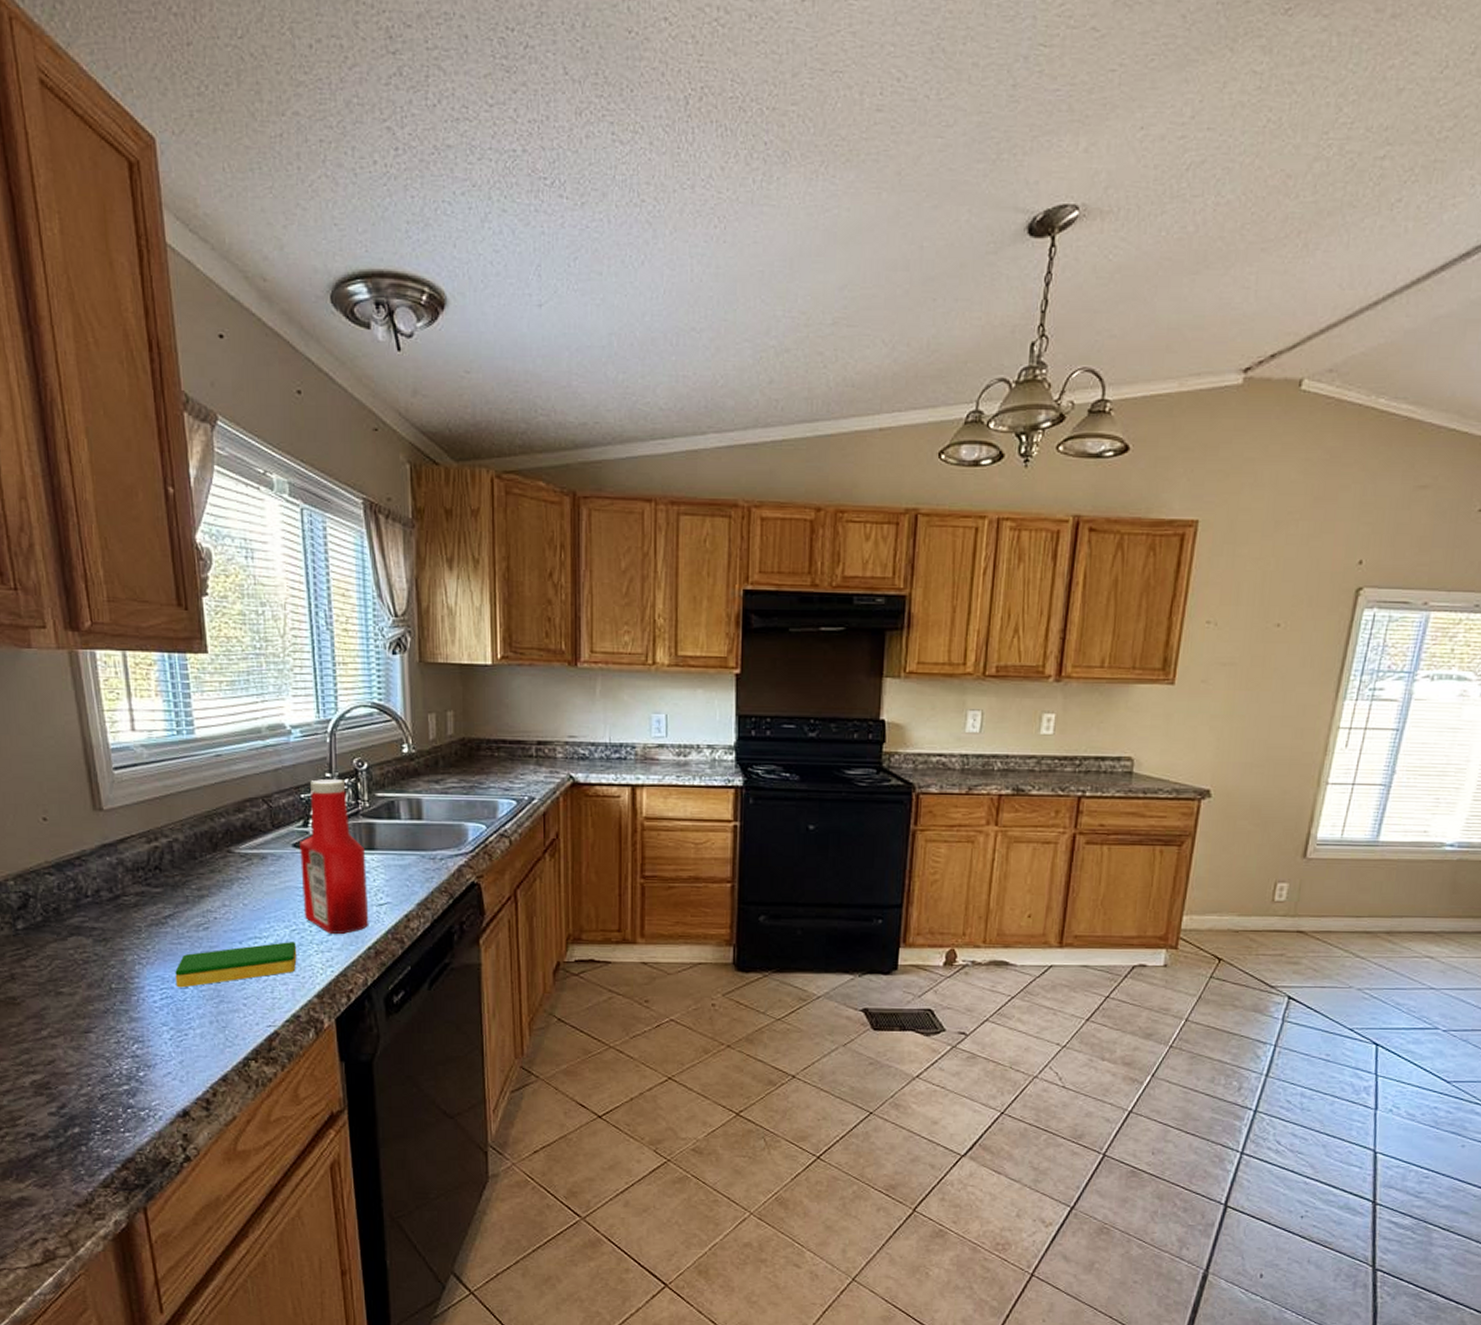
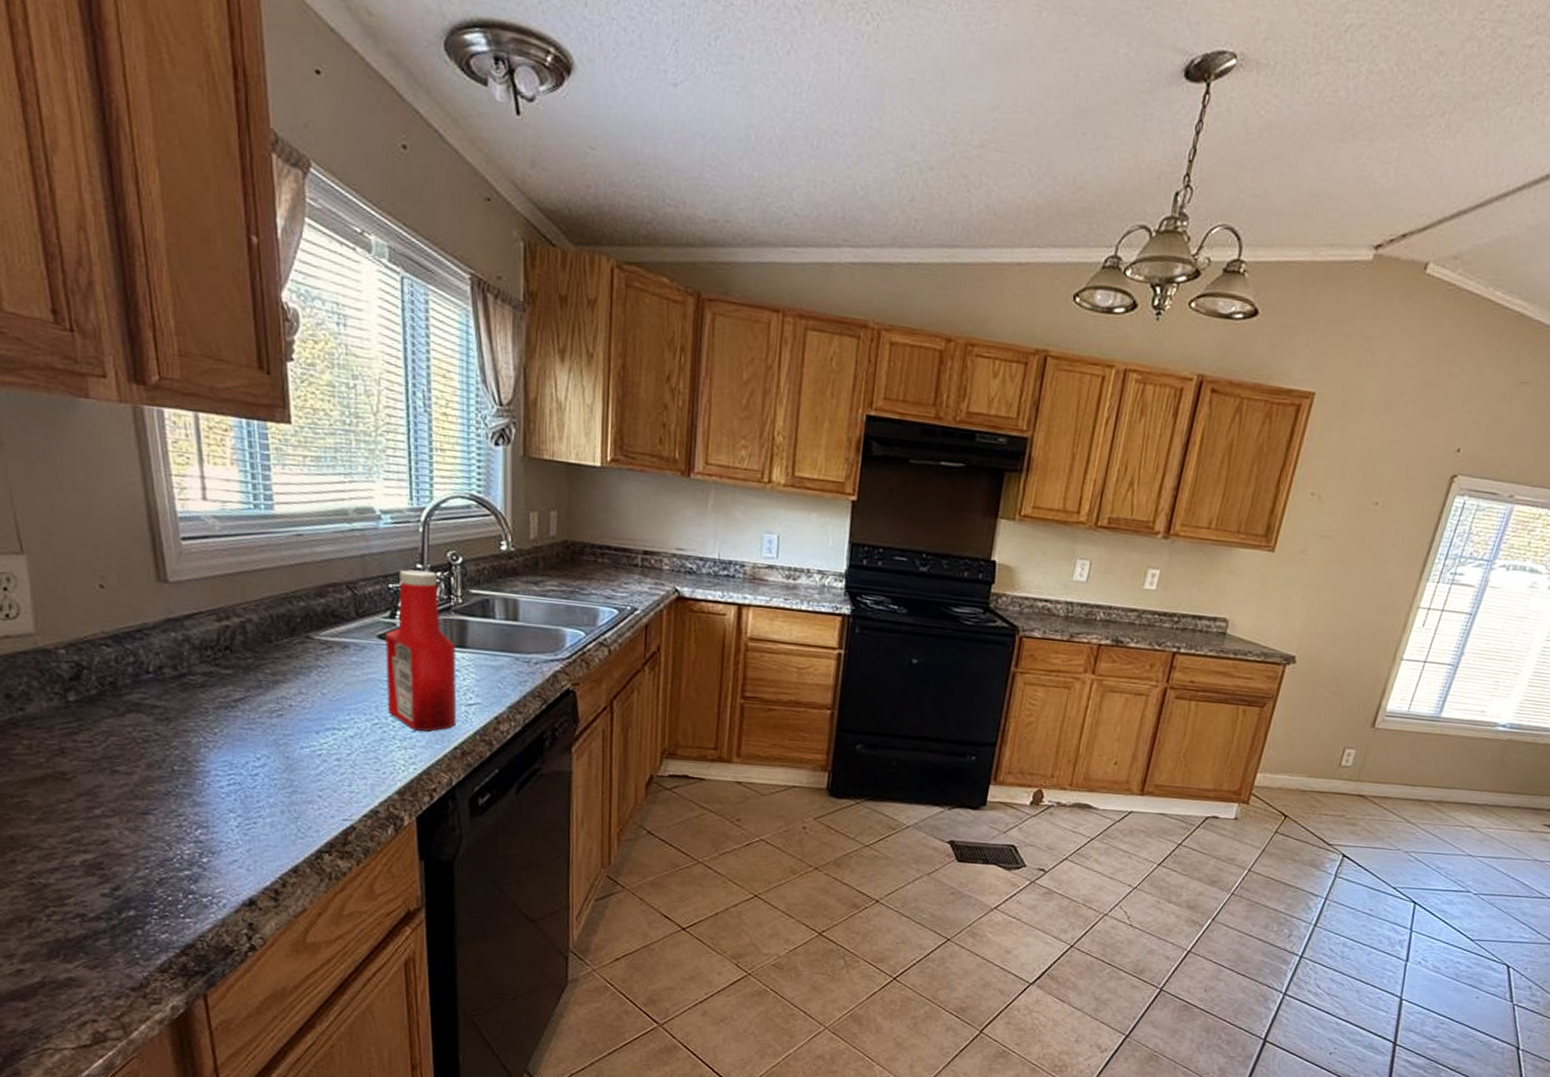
dish sponge: present [175,942,297,988] -> none [245,735,378,775]

